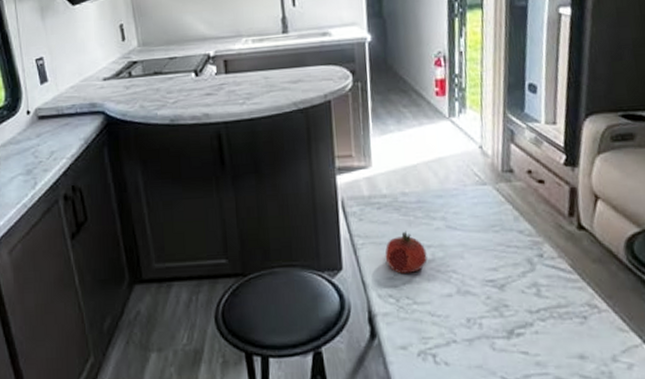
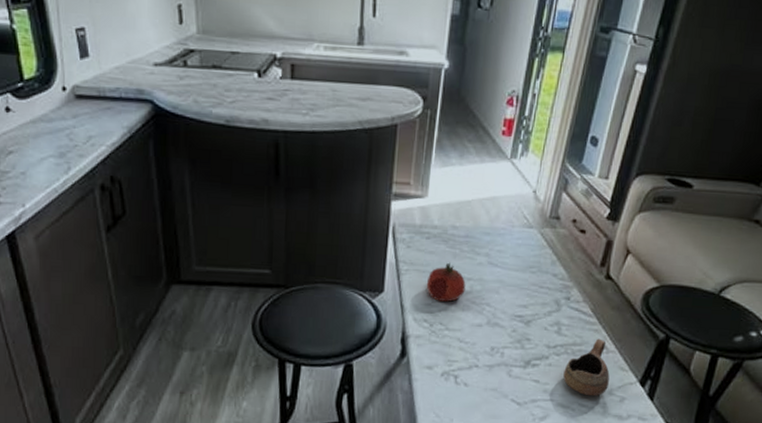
cup: none [553,297,610,365] -> present [563,338,610,397]

